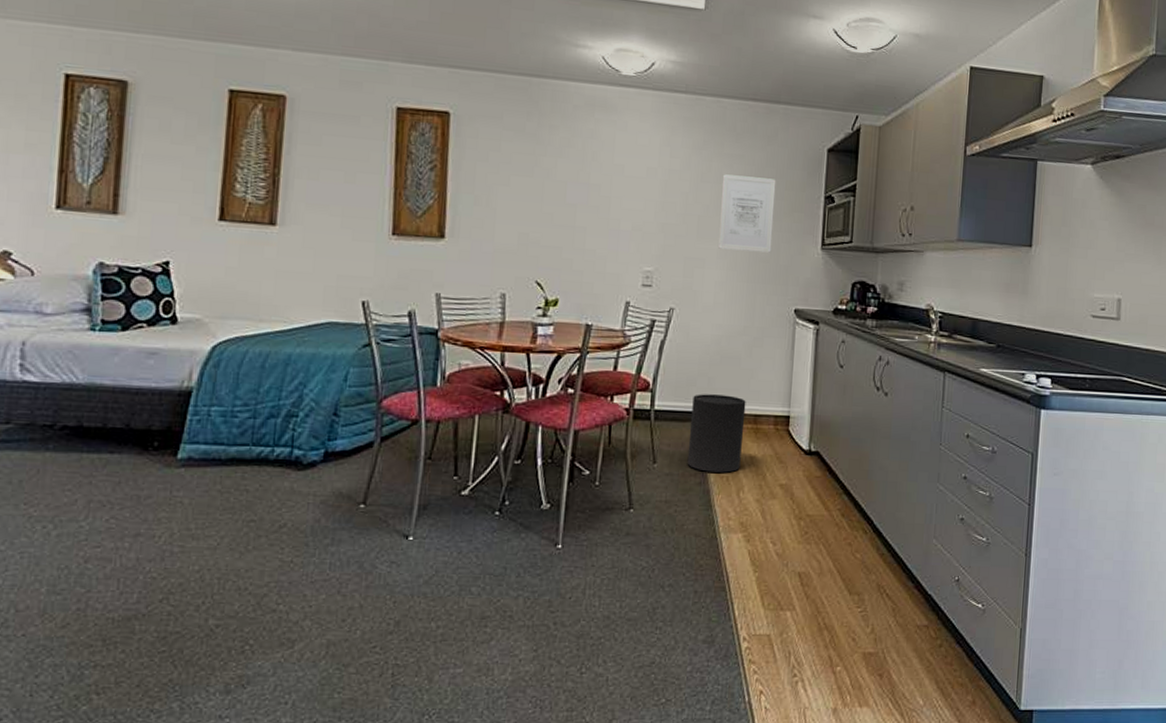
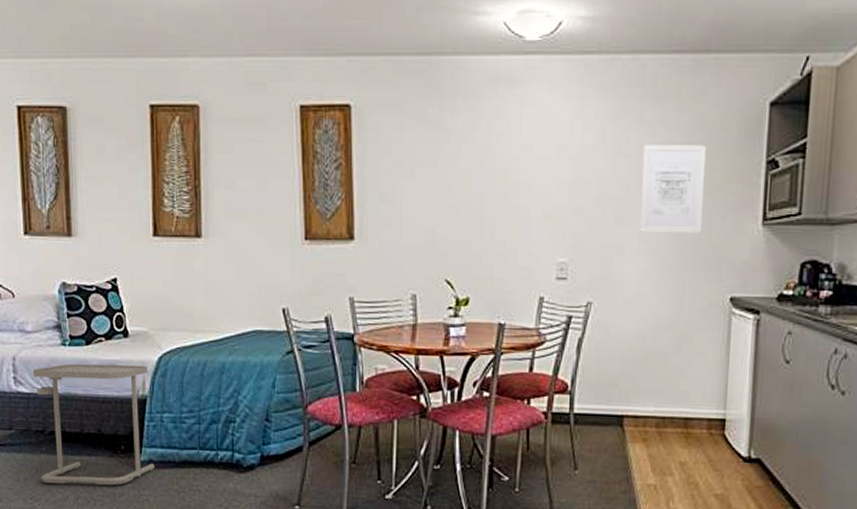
side table: none [42,350,198,487] -> present [32,363,155,485]
trash can: present [687,394,746,473] -> none [610,395,675,481]

